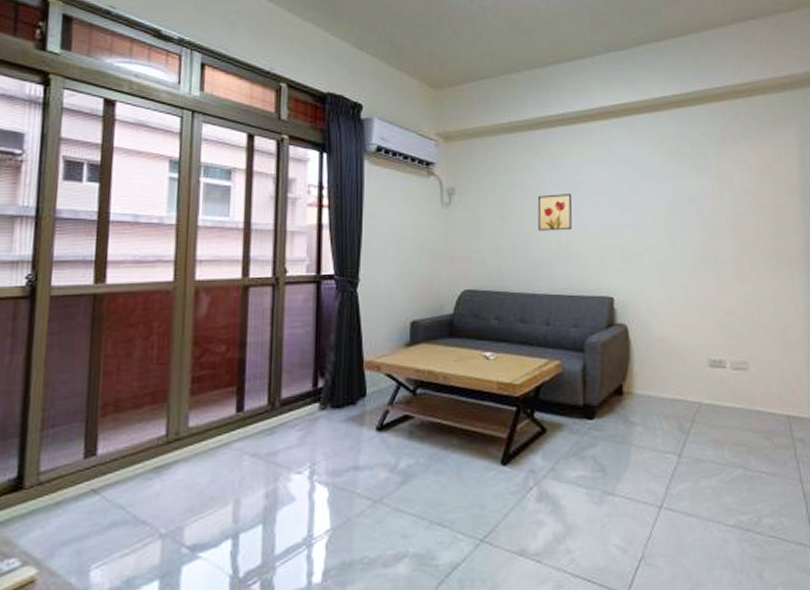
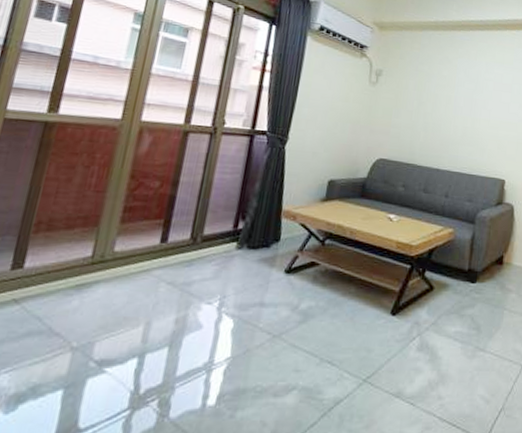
wall art: present [537,194,572,231] -> none [449,86,481,119]

